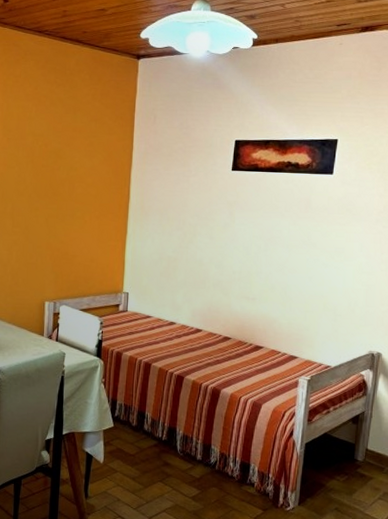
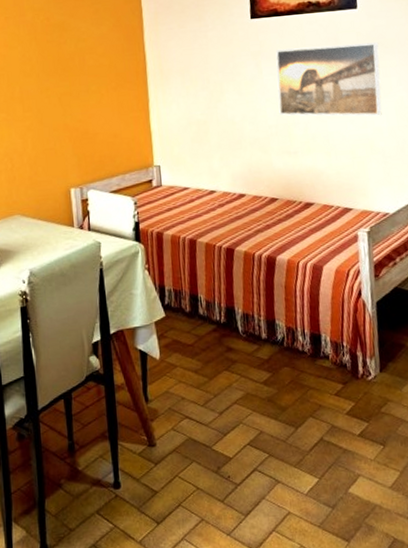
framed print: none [244,202,347,277] -> present [275,41,382,117]

